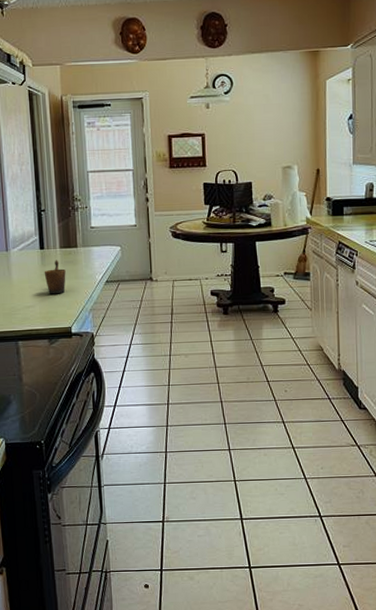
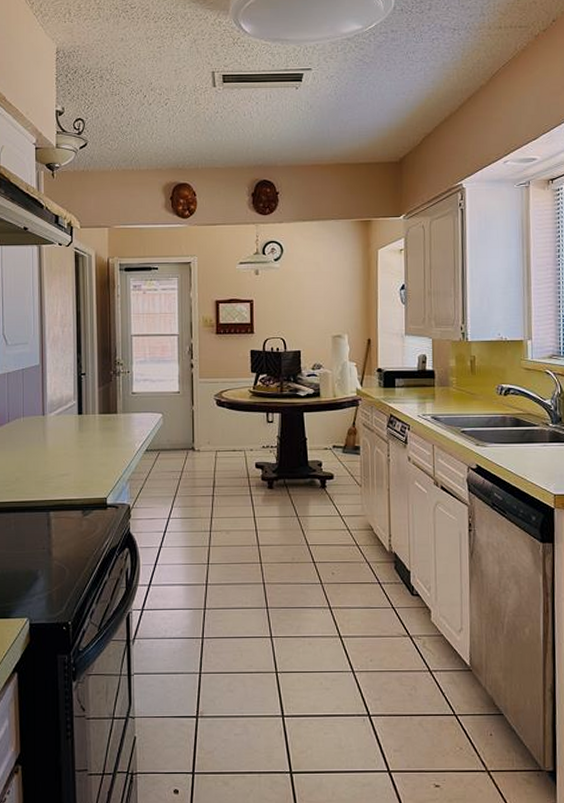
mug: present [44,259,66,294] -> none [81,426,104,462]

